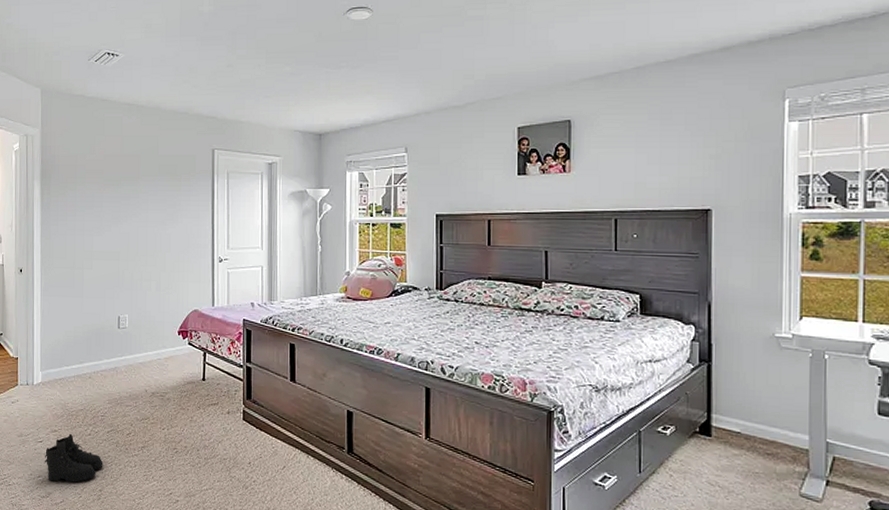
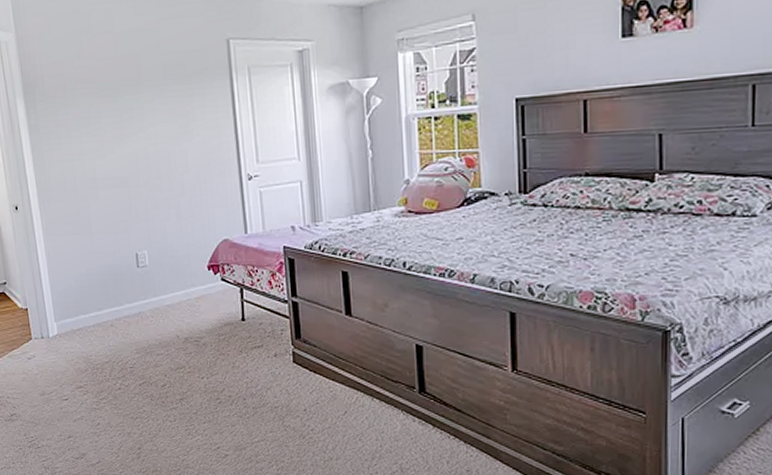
boots: present [45,433,103,483] -> none [72,388,139,442]

